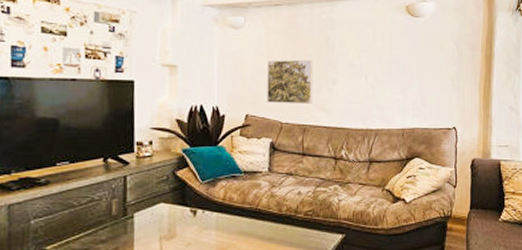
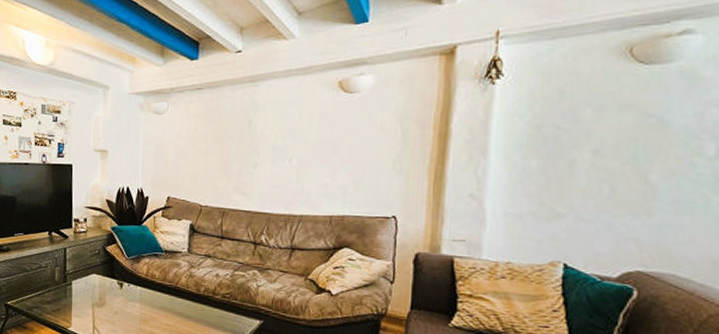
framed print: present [267,59,314,105] -> none [187,143,234,188]

